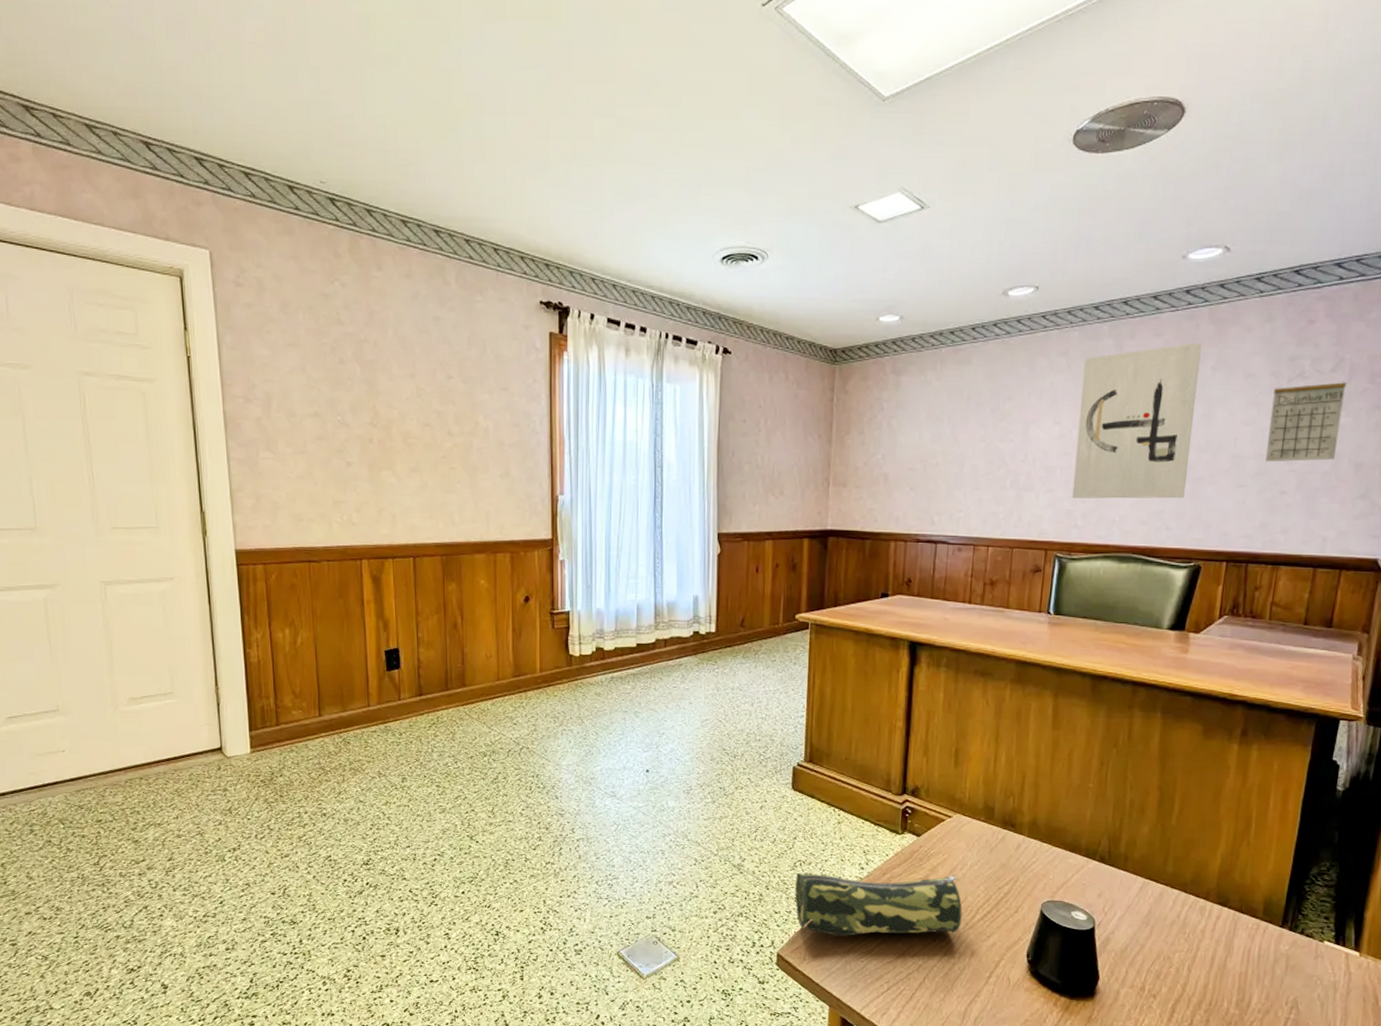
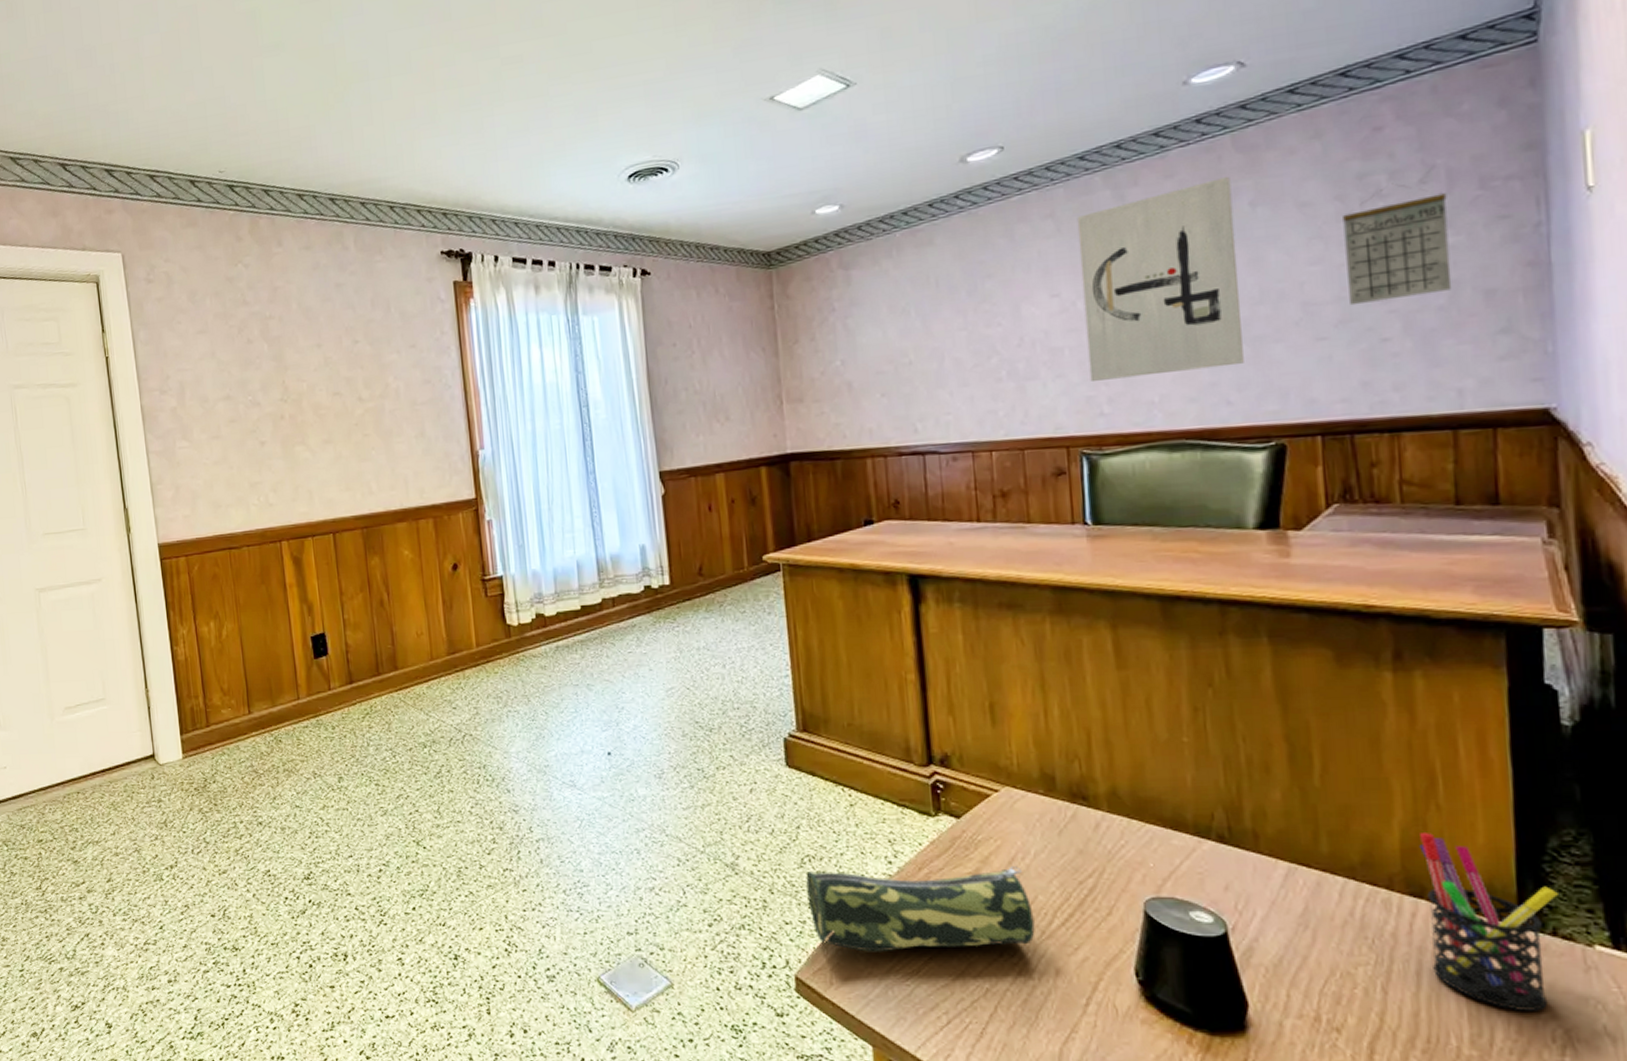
pen holder: none [1223,861,1310,984] -> present [1419,833,1558,1011]

